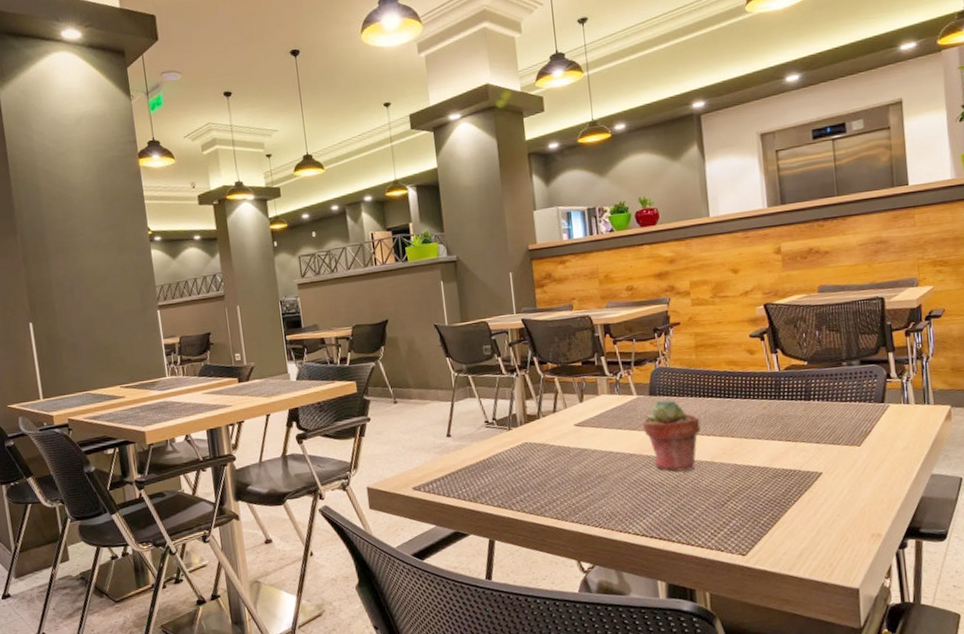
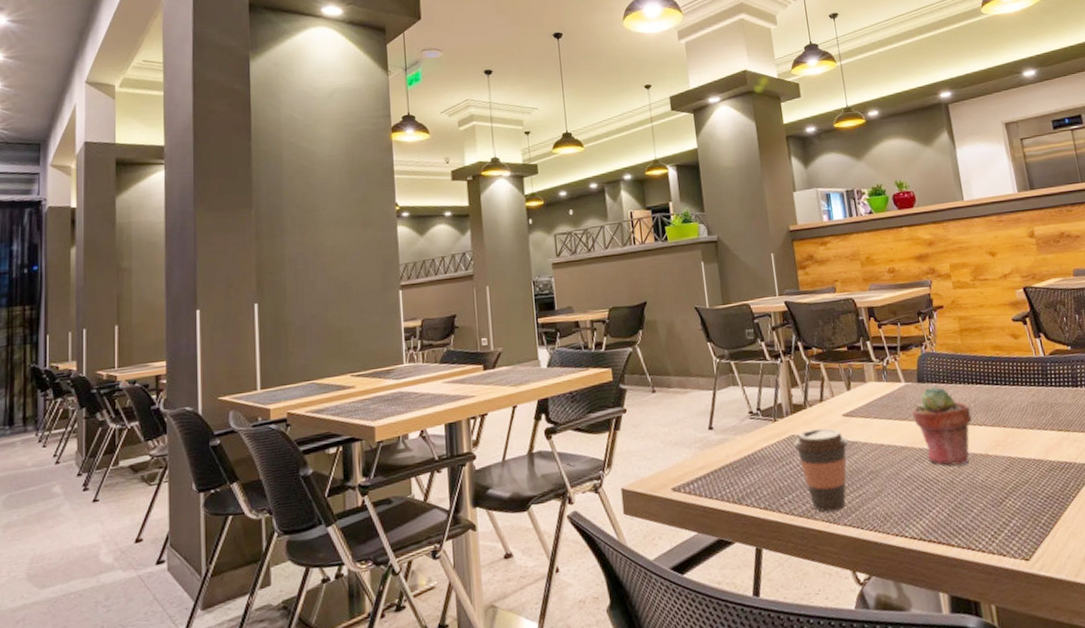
coffee cup: none [526,436,579,510] -> present [793,428,849,512]

